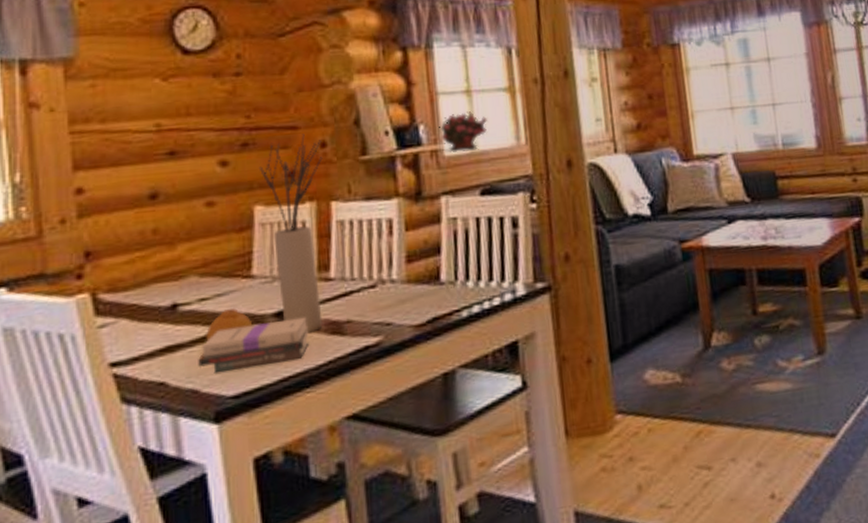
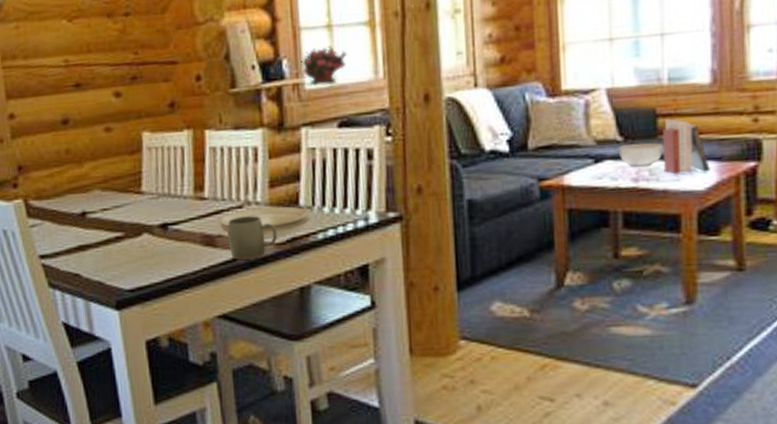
books: present [198,317,309,374] -> none [102,229,187,270]
fruit: present [206,307,253,342] -> none [108,217,143,244]
vase: present [258,133,323,333] -> none [145,68,199,244]
plate: none [349,283,453,320] -> present [220,206,310,238]
mug: none [358,295,416,348] -> present [227,216,277,260]
bowl: none [747,203,785,227] -> present [618,143,664,168]
books: none [782,180,825,233] -> present [662,119,710,176]

